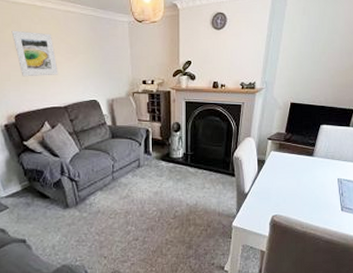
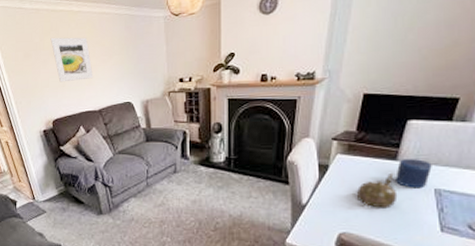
teapot: none [284,166,313,195] -> present [356,172,398,209]
candle: none [312,155,336,178] -> present [395,159,432,189]

